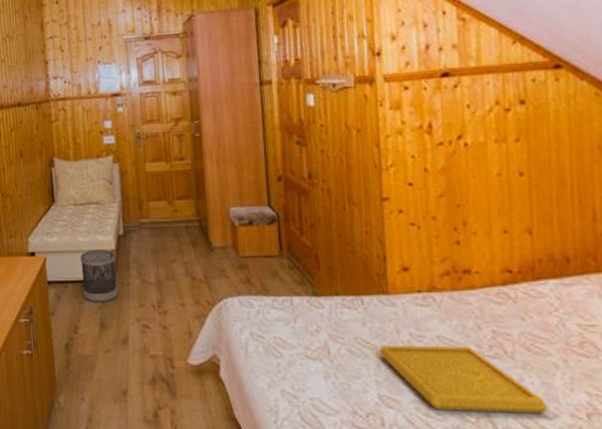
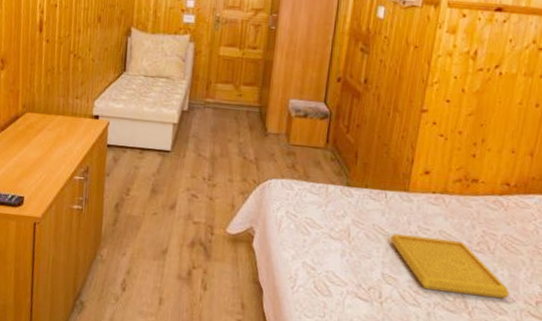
wastebasket: present [81,249,118,302] -> none [140,120,176,170]

